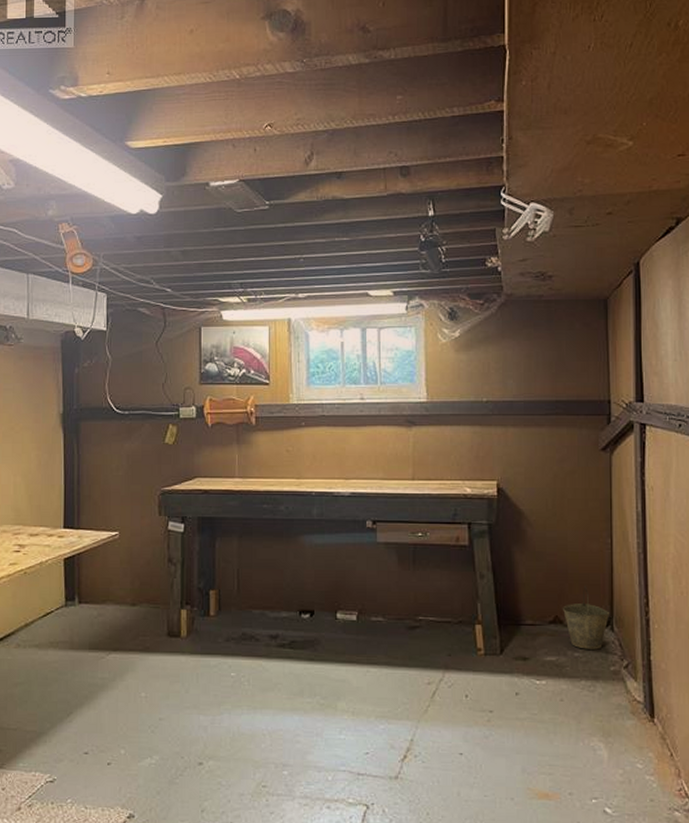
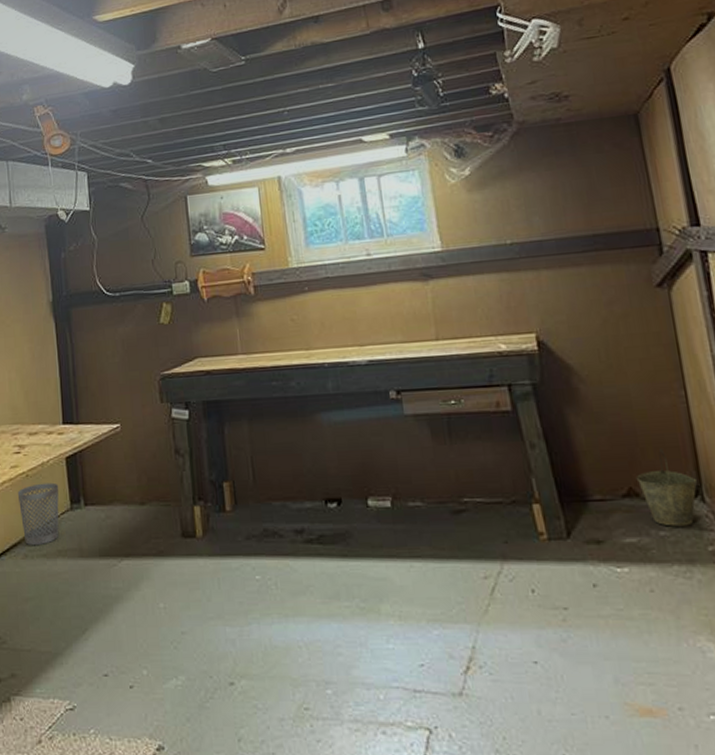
wastebasket: none [14,580,56,637] -> present [17,482,59,546]

